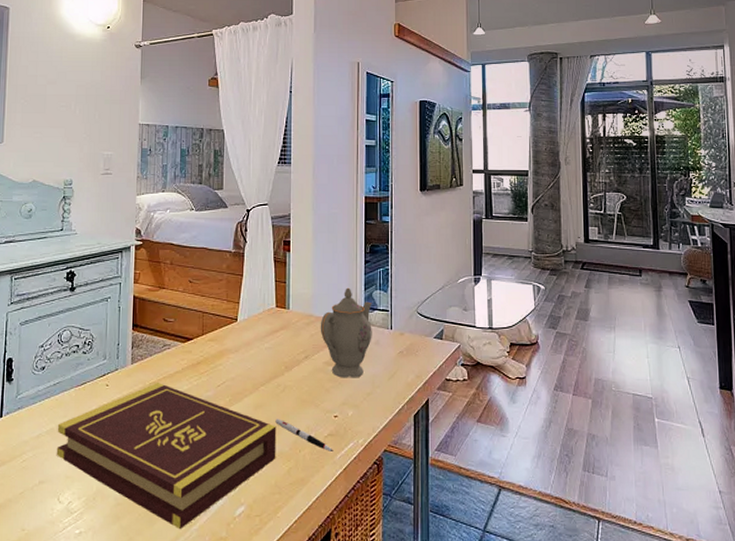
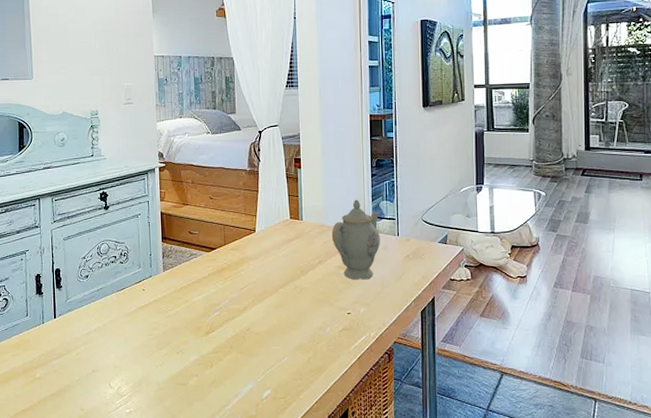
book: present [56,383,277,530] -> none [103,287,297,409]
pen: present [275,418,333,453] -> none [294,316,348,344]

